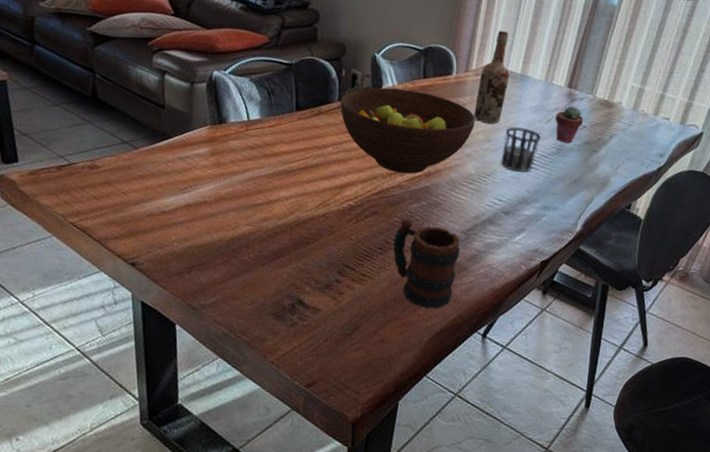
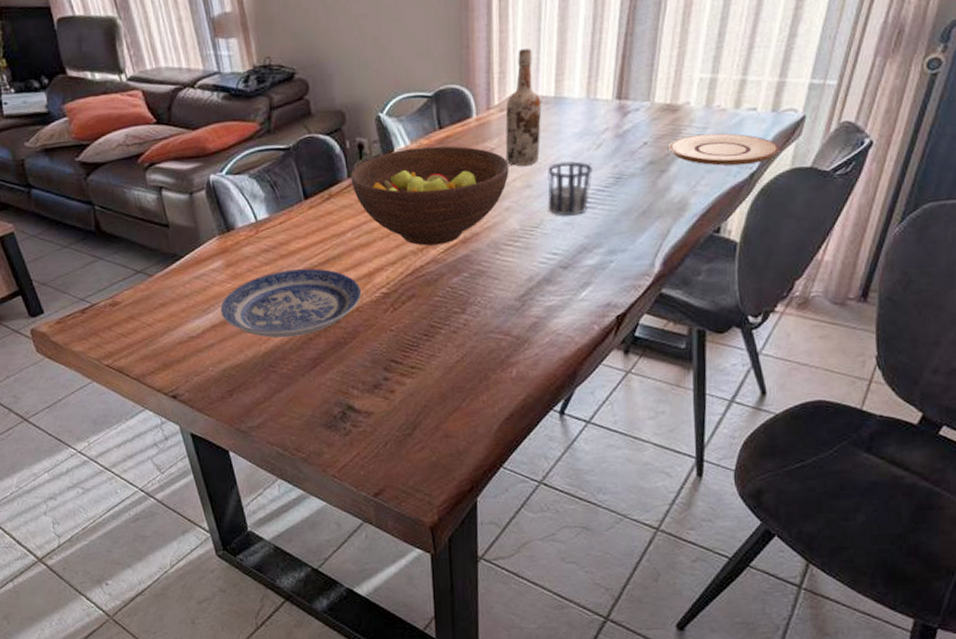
plate: none [196,168,331,230] -> present [220,268,362,338]
mug: present [393,219,460,309] -> none [439,296,517,392]
potted succulent: present [555,106,584,144] -> none [607,121,644,169]
plate: none [601,128,683,161] -> present [669,133,780,166]

